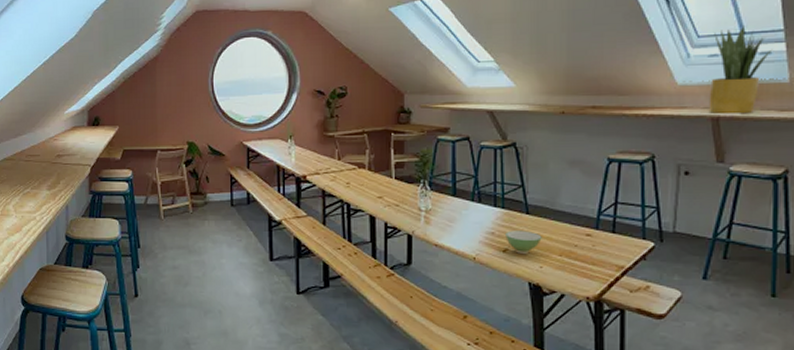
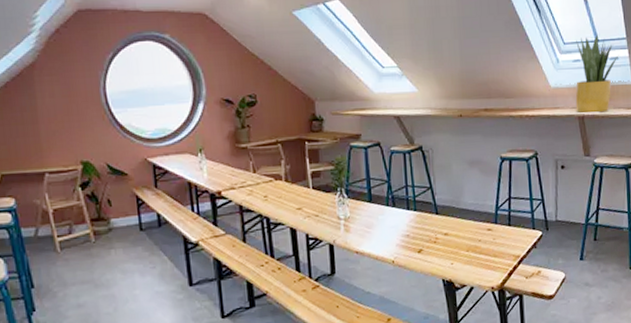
bowl: present [505,230,542,254] -> none [419,230,451,253]

